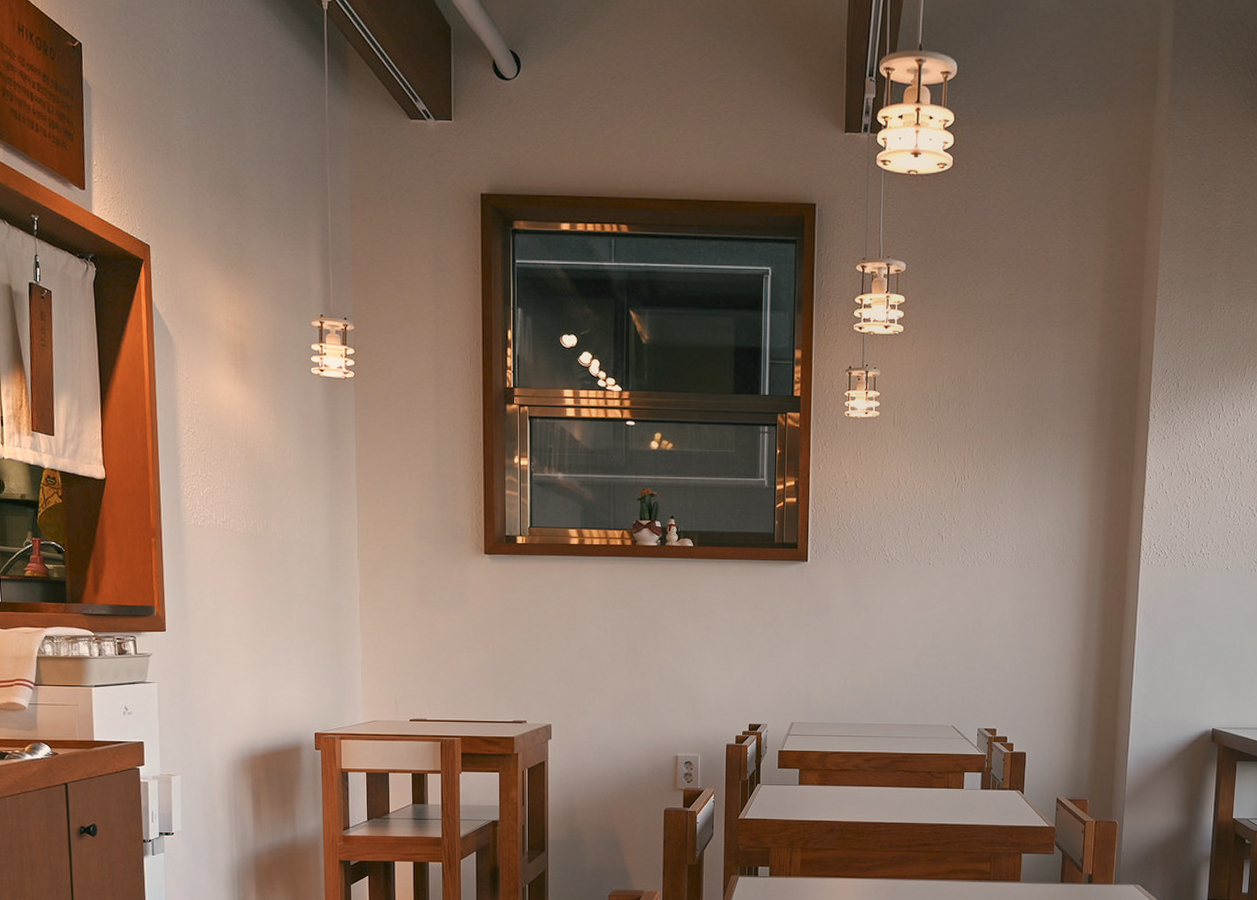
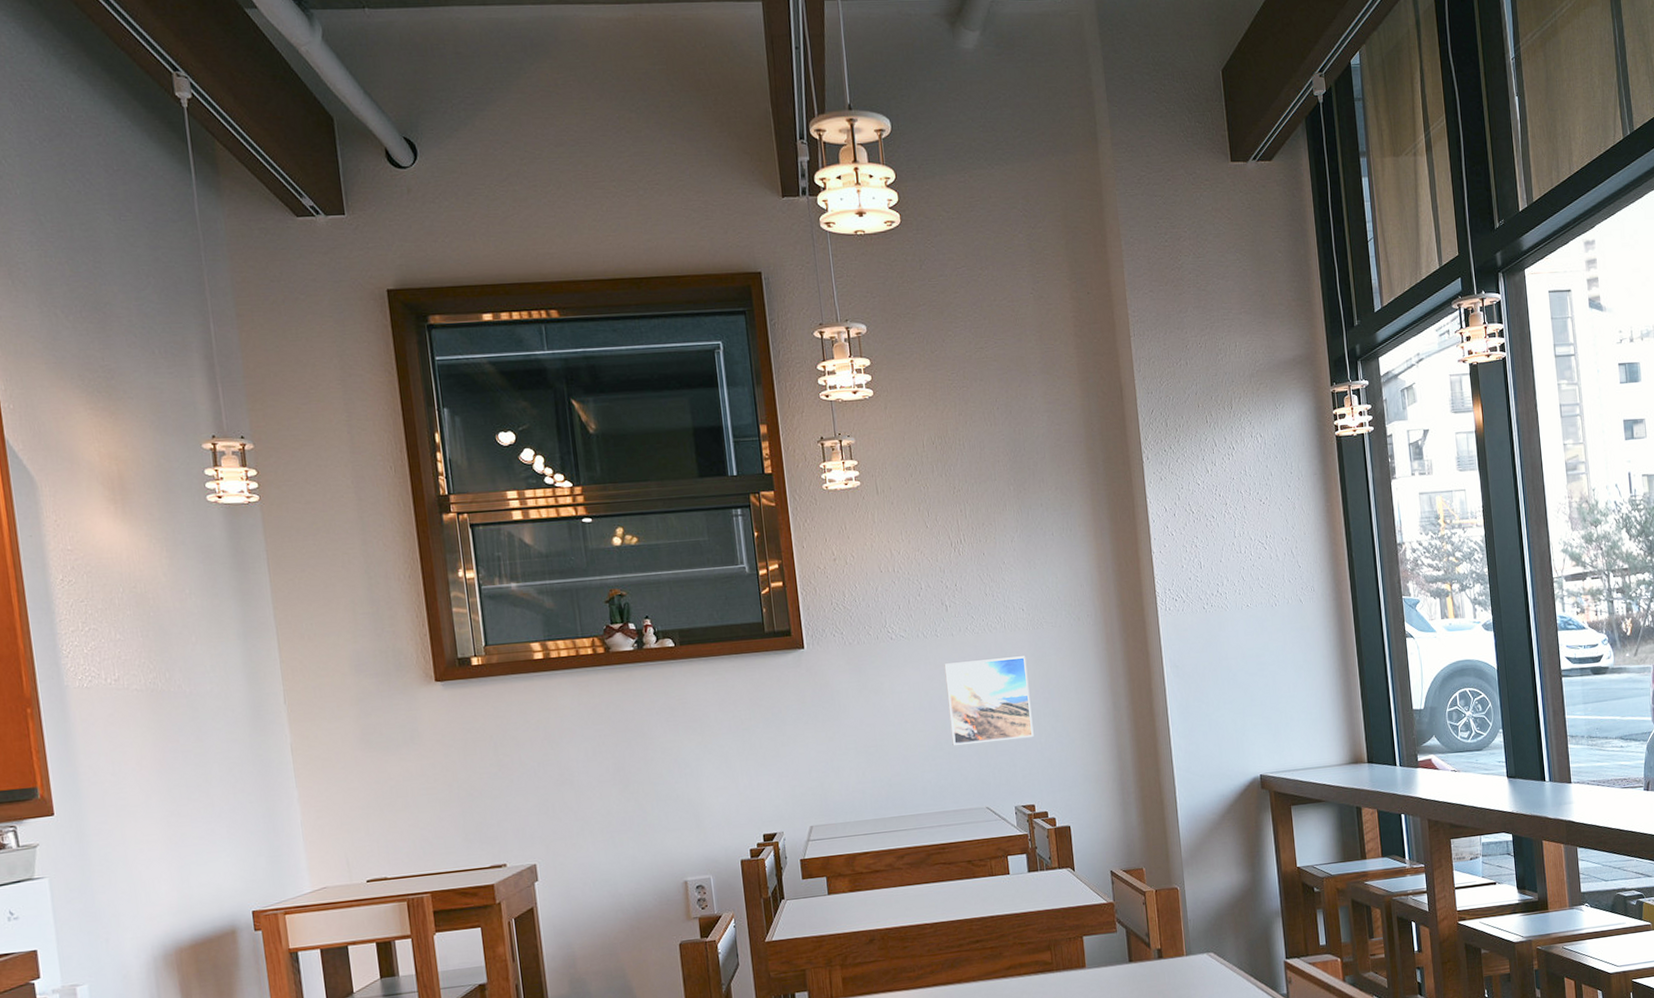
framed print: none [929,590,1009,667] -> present [944,656,1034,745]

